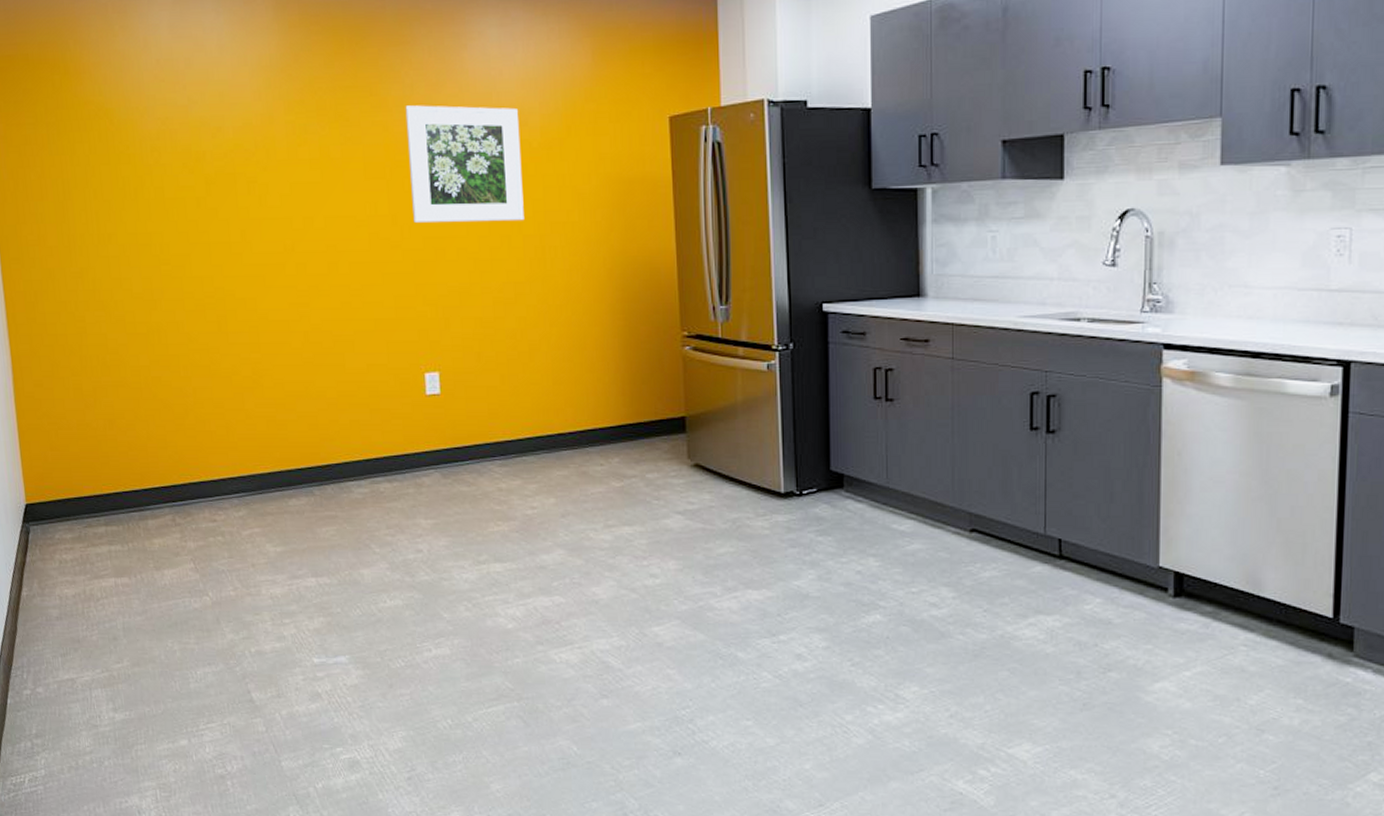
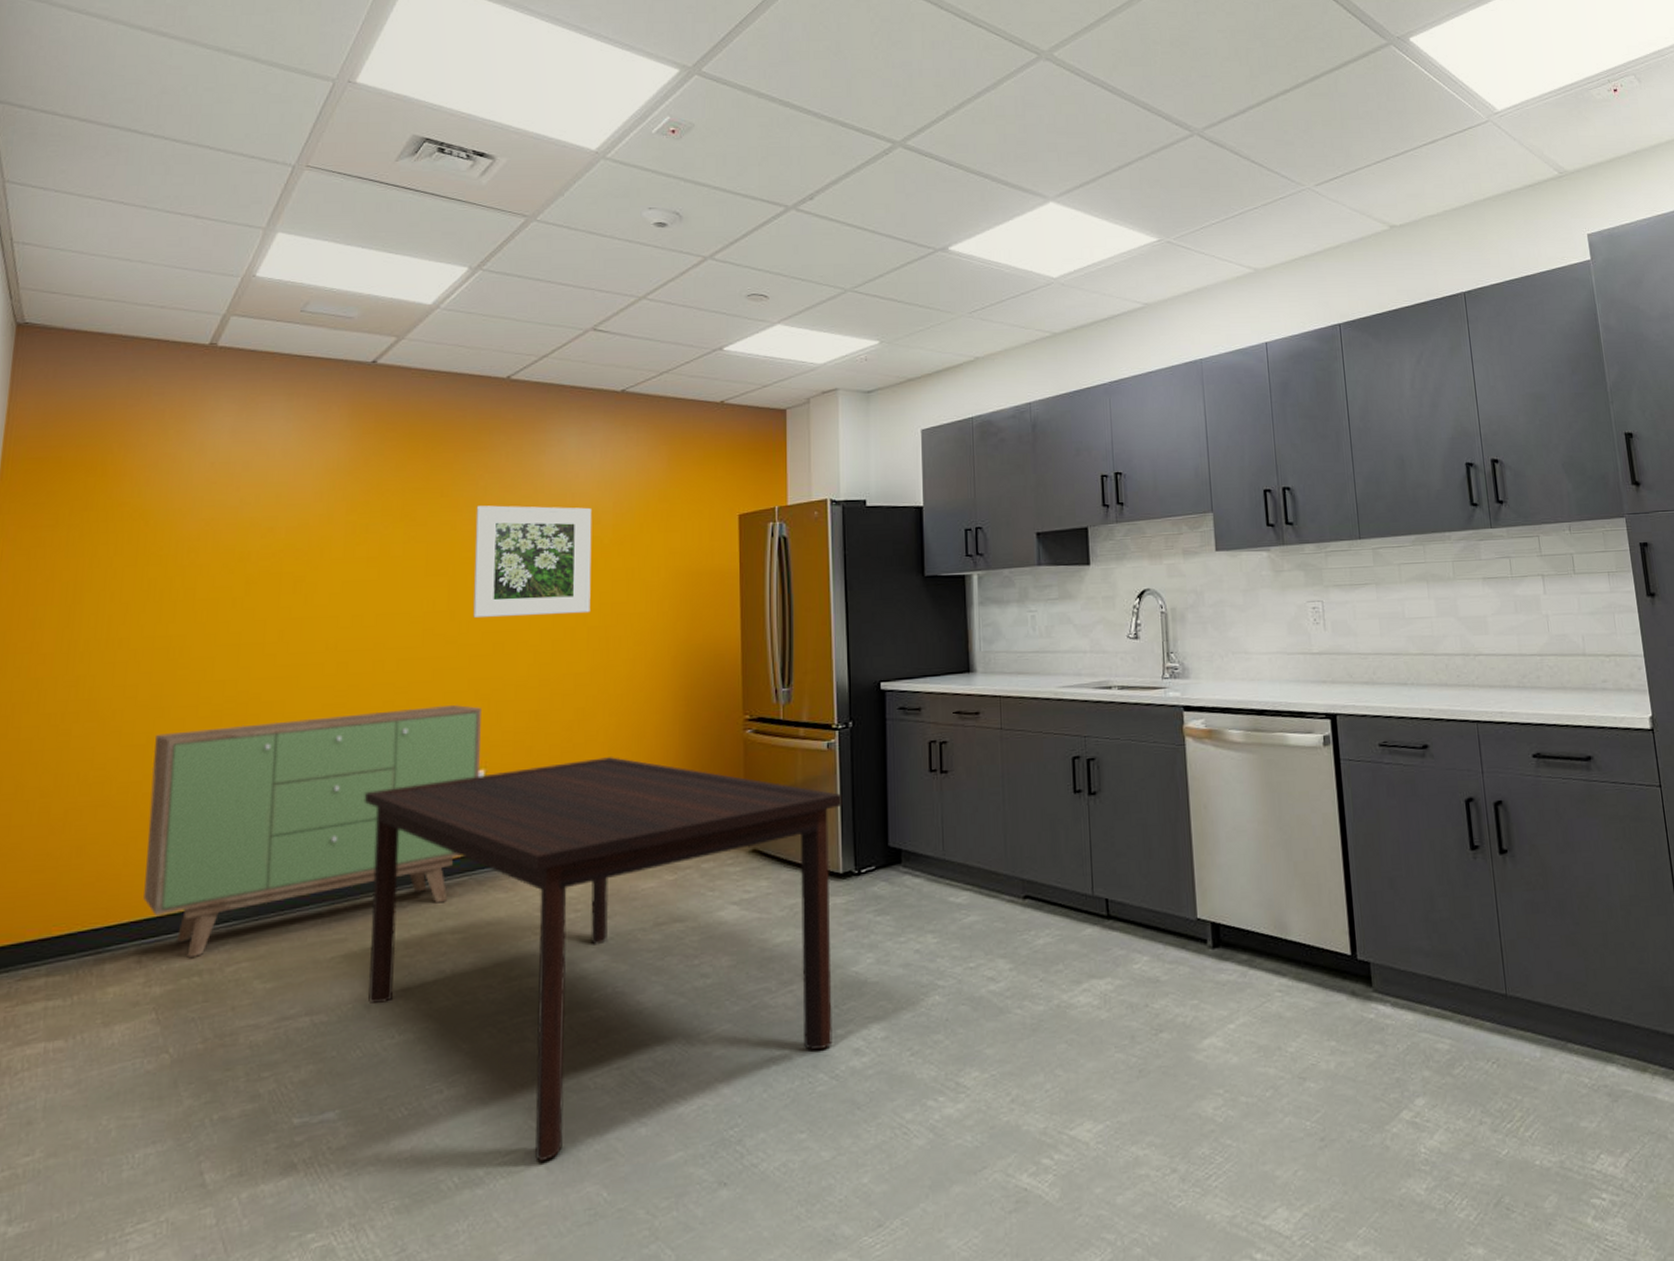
sideboard: none [154,309,436,520] -> present [143,705,481,958]
dining table: none [336,367,783,717] -> present [365,757,843,1163]

